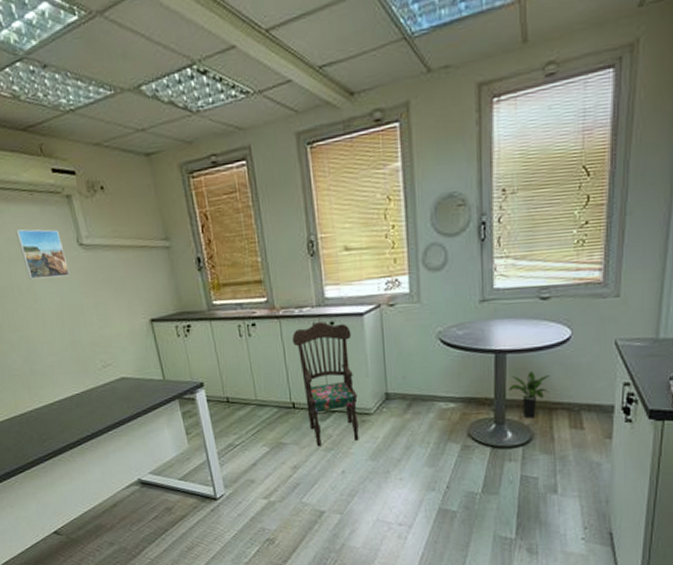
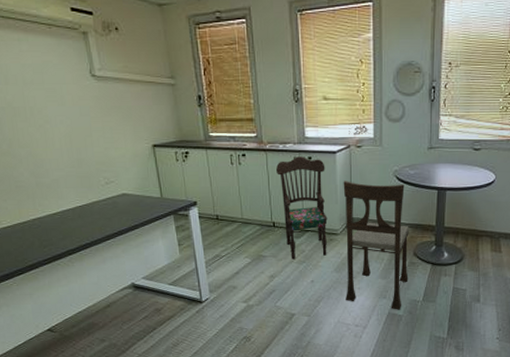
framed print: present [15,229,70,280] -> none [31,58,81,102]
dining chair: none [374,348,463,505] -> present [343,181,409,310]
potted plant: present [508,372,550,419] -> none [447,206,478,243]

